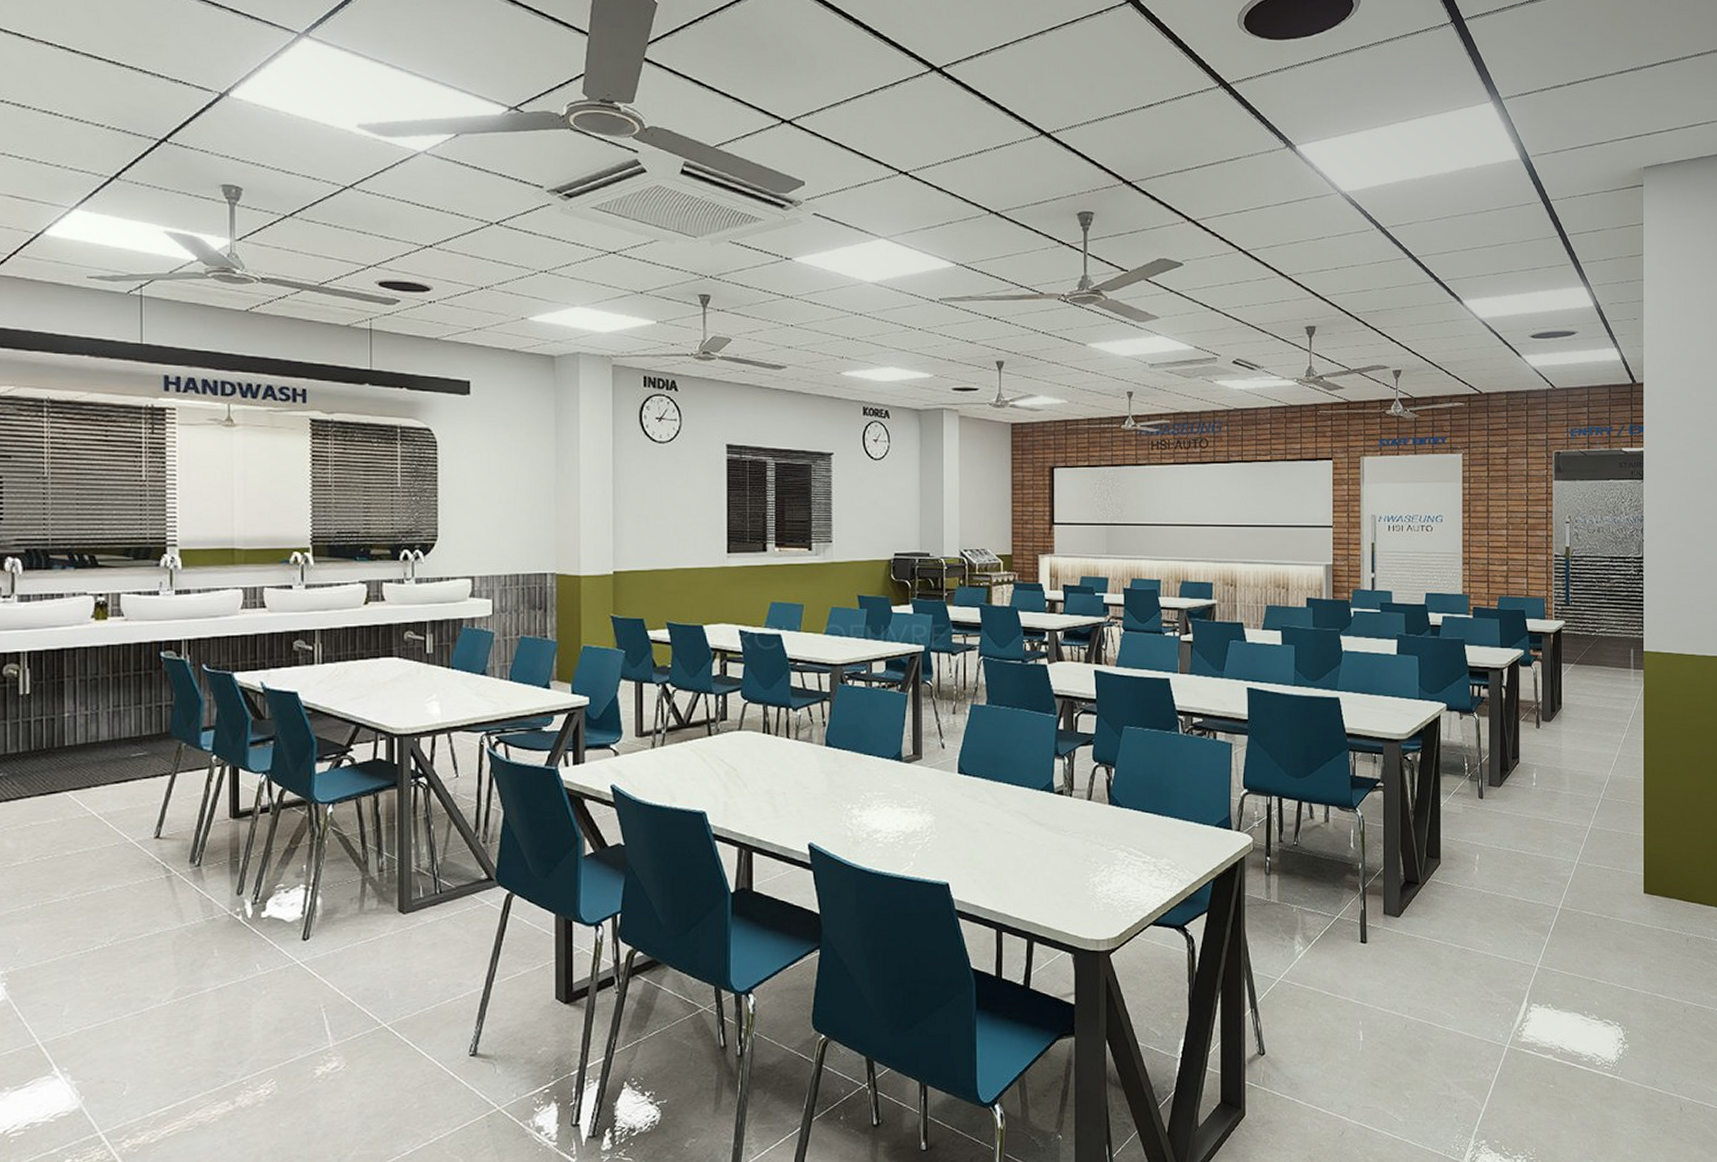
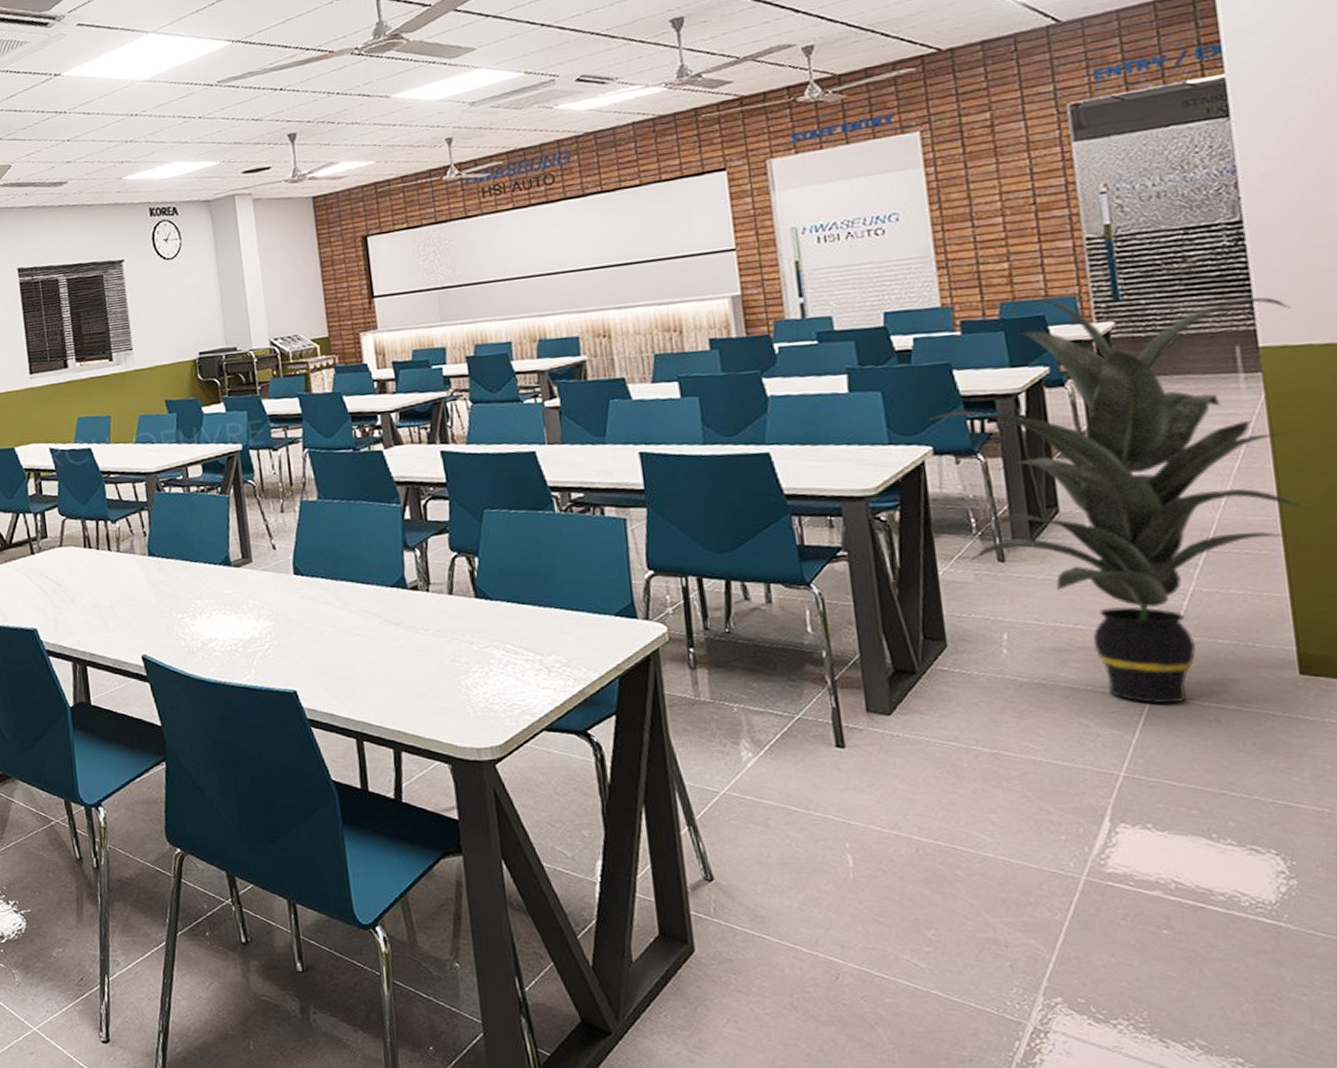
indoor plant: none [1445,597,1663,913] -> present [926,297,1308,704]

